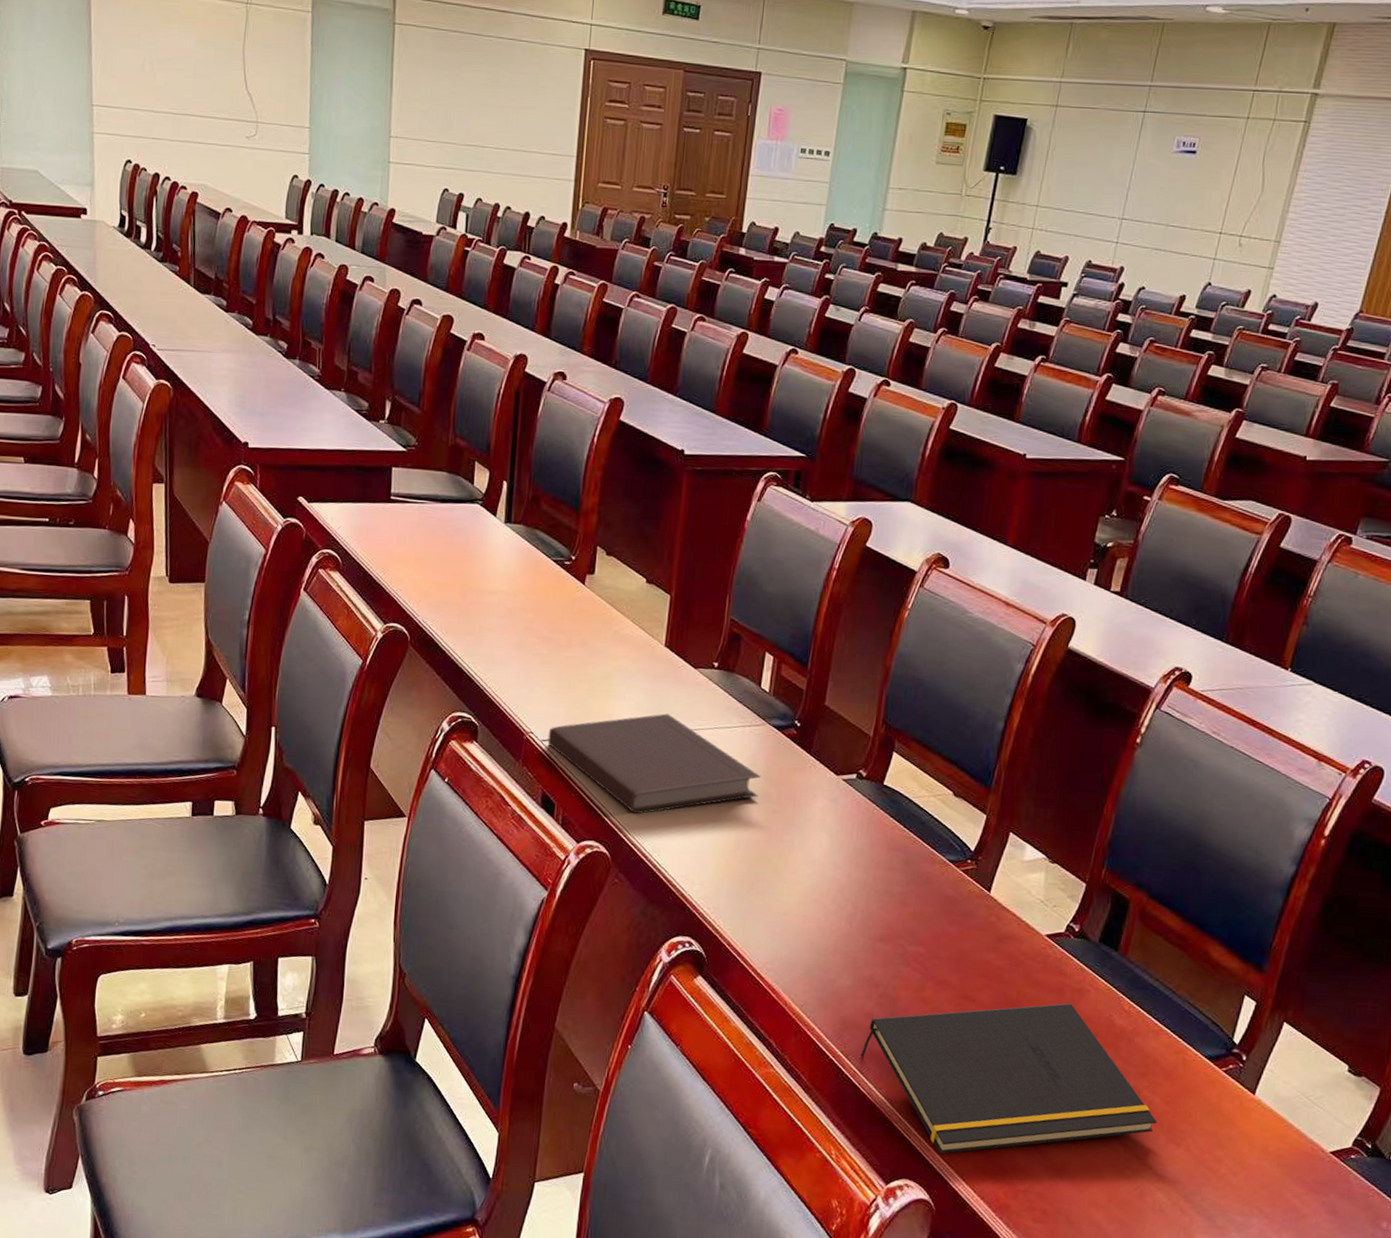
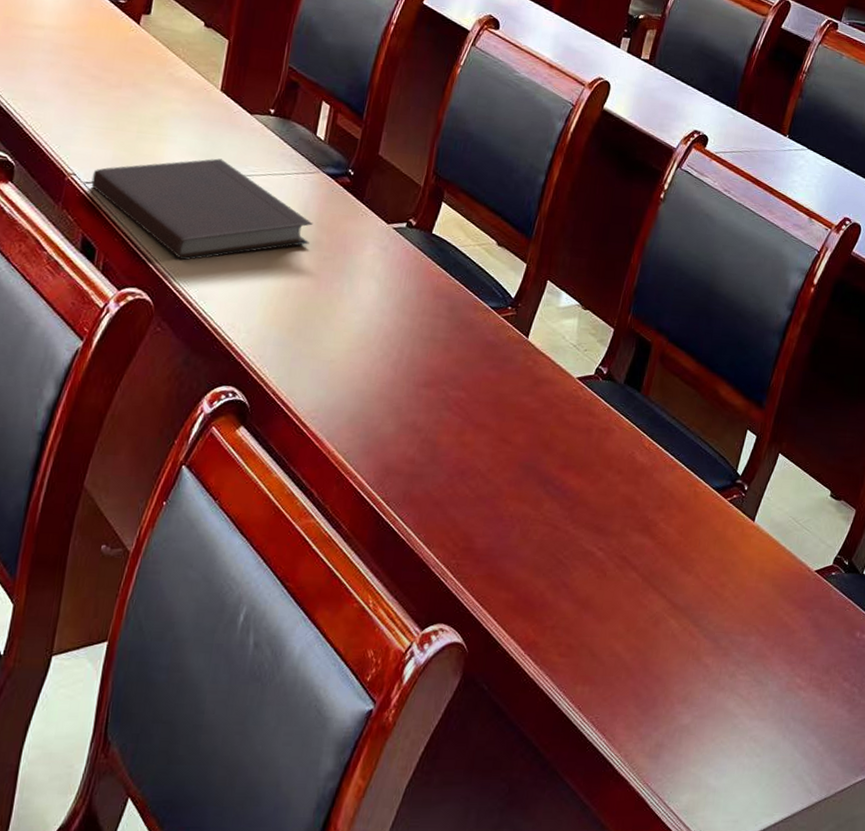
notepad: present [861,1003,1157,1154] -> none [402,442,671,596]

